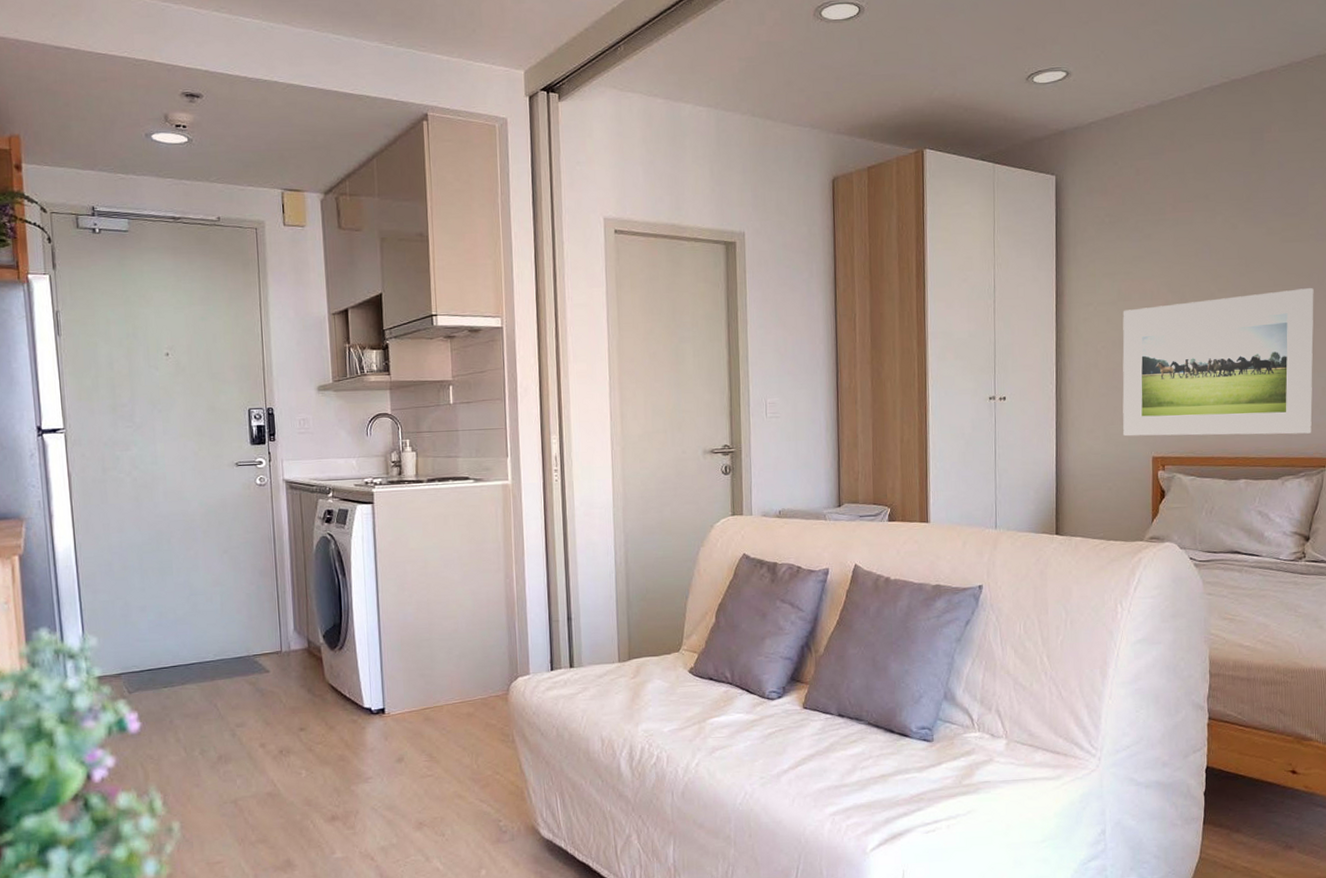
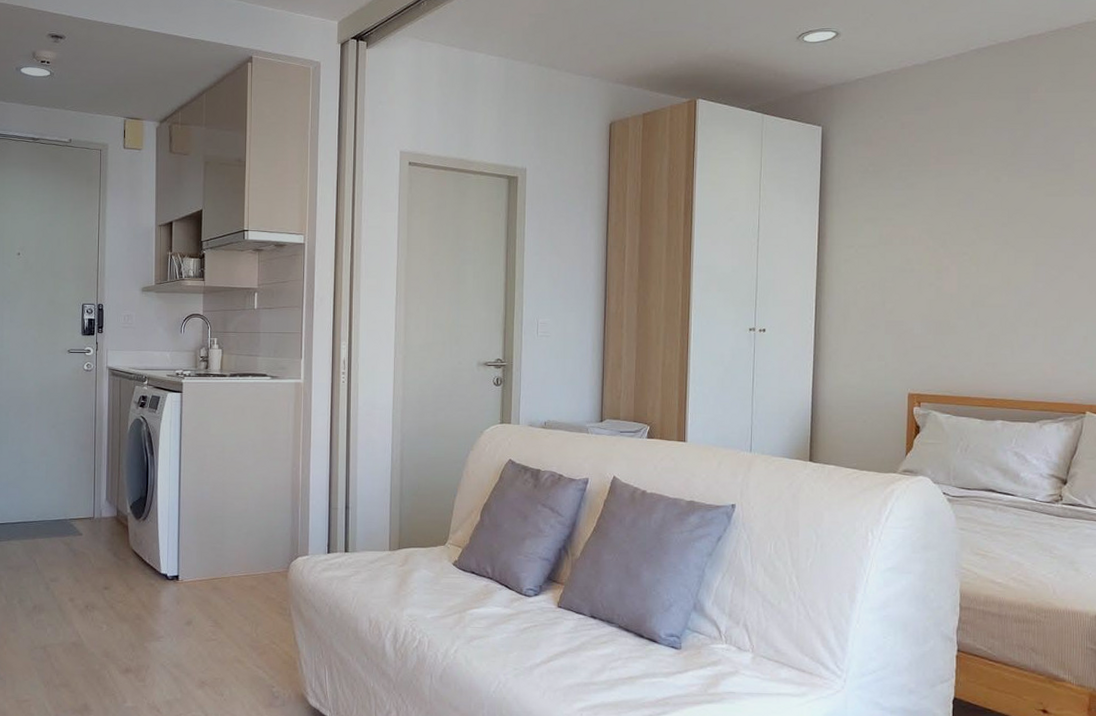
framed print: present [1122,288,1314,437] -> none [879,241,1078,380]

